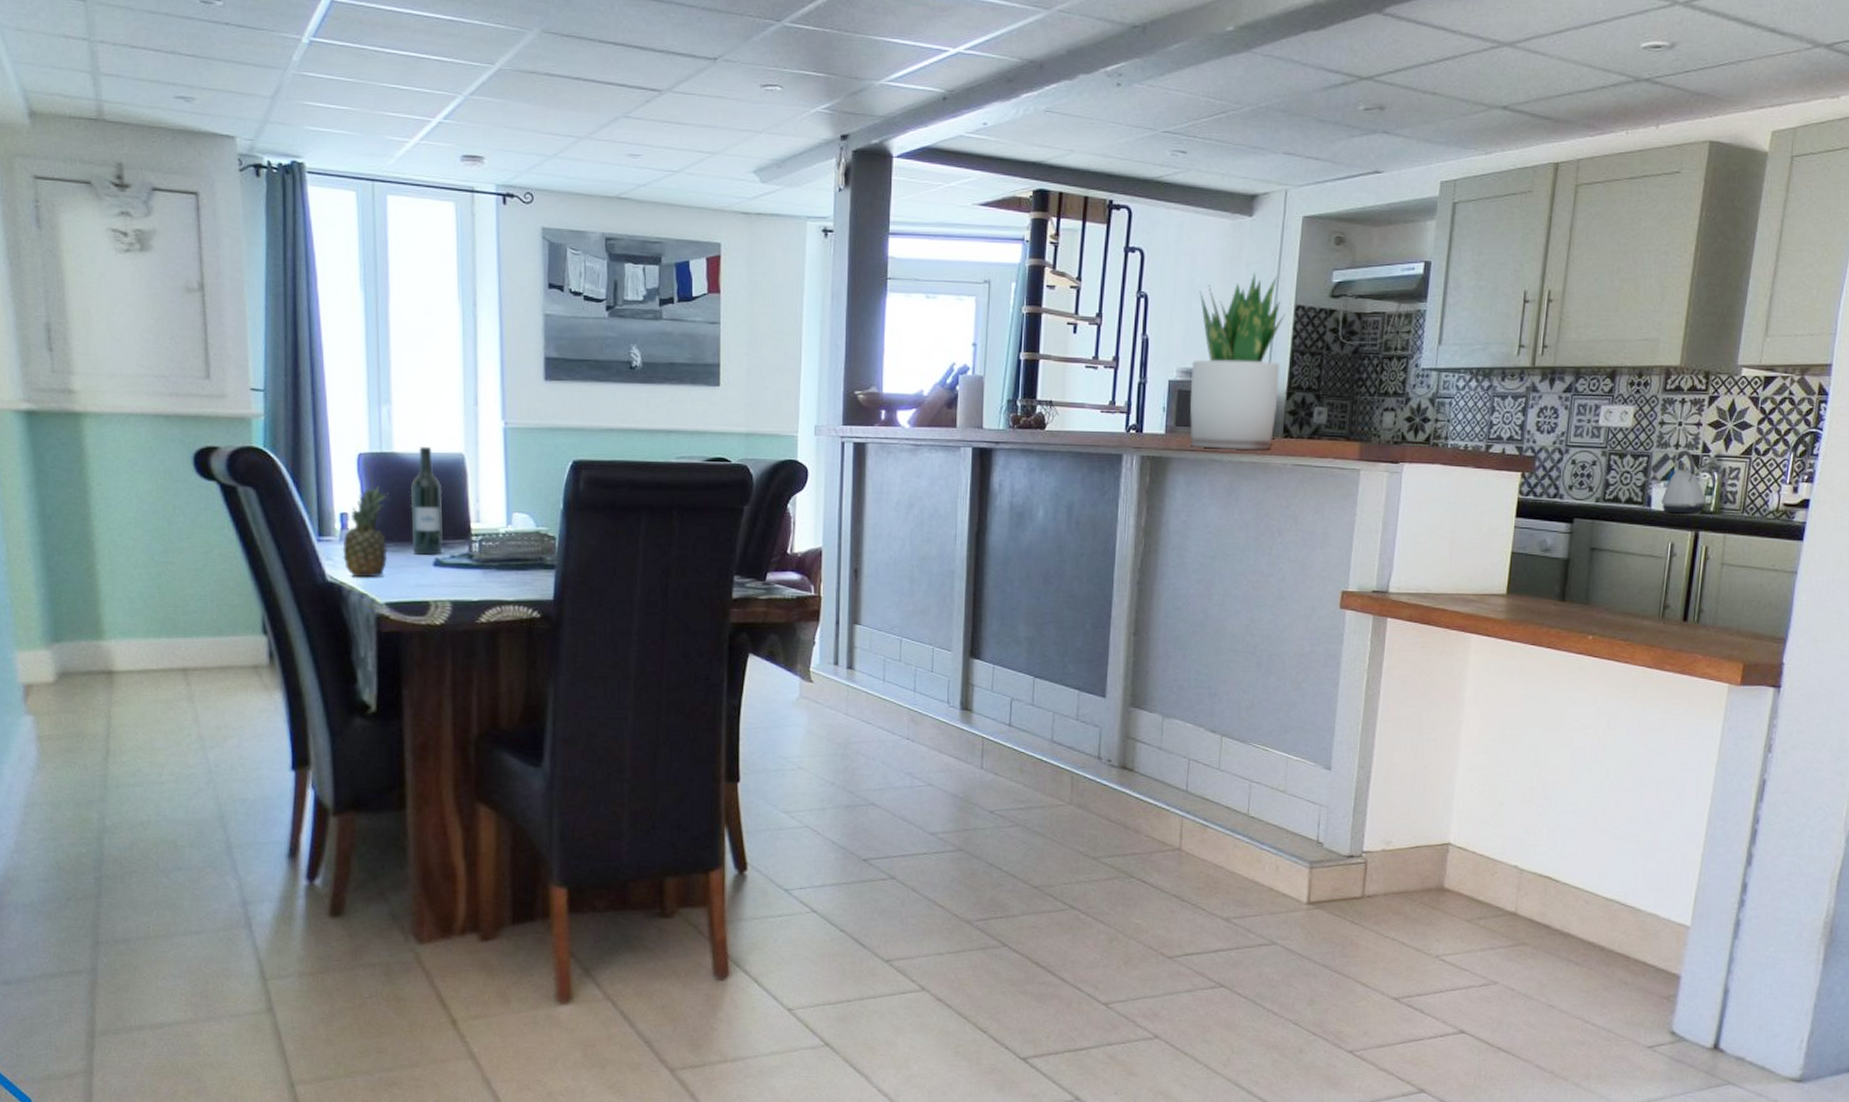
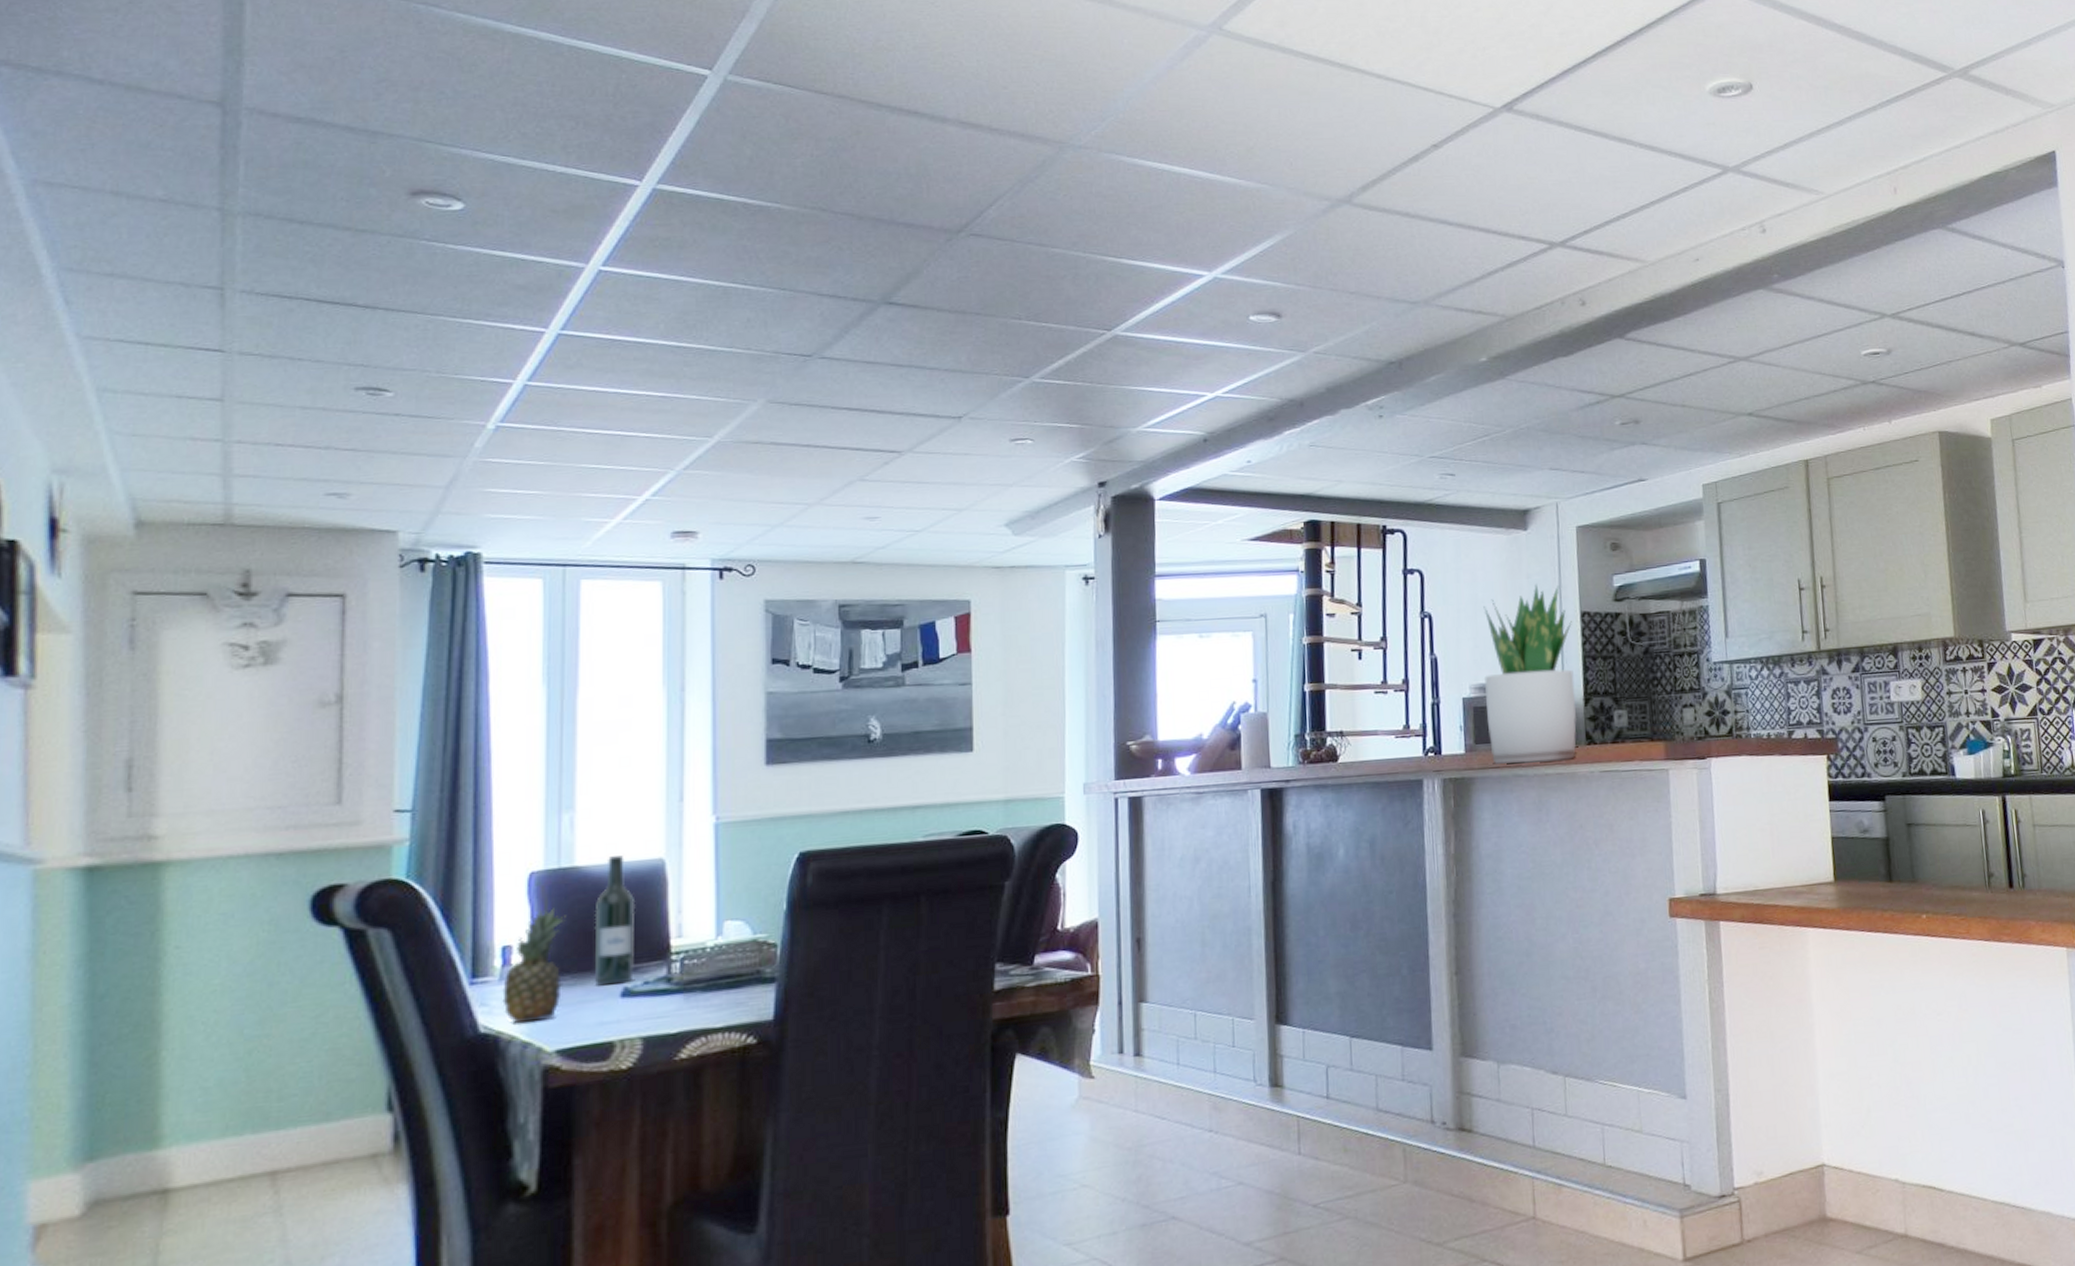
kettle: present [1660,450,1706,515] -> none [1963,717,2005,782]

